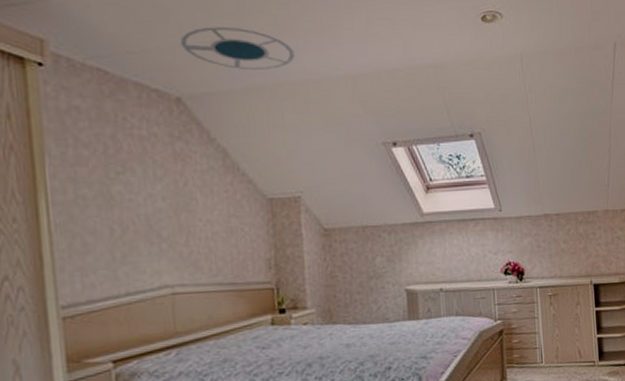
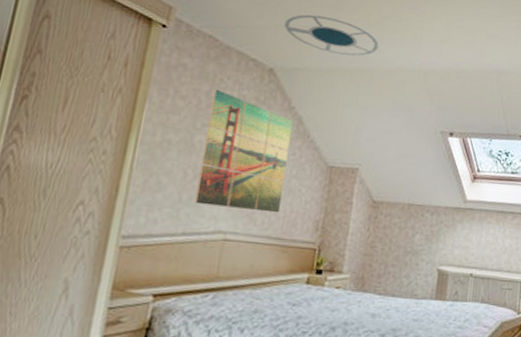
wall art: none [118,130,226,261] -> present [194,89,293,213]

